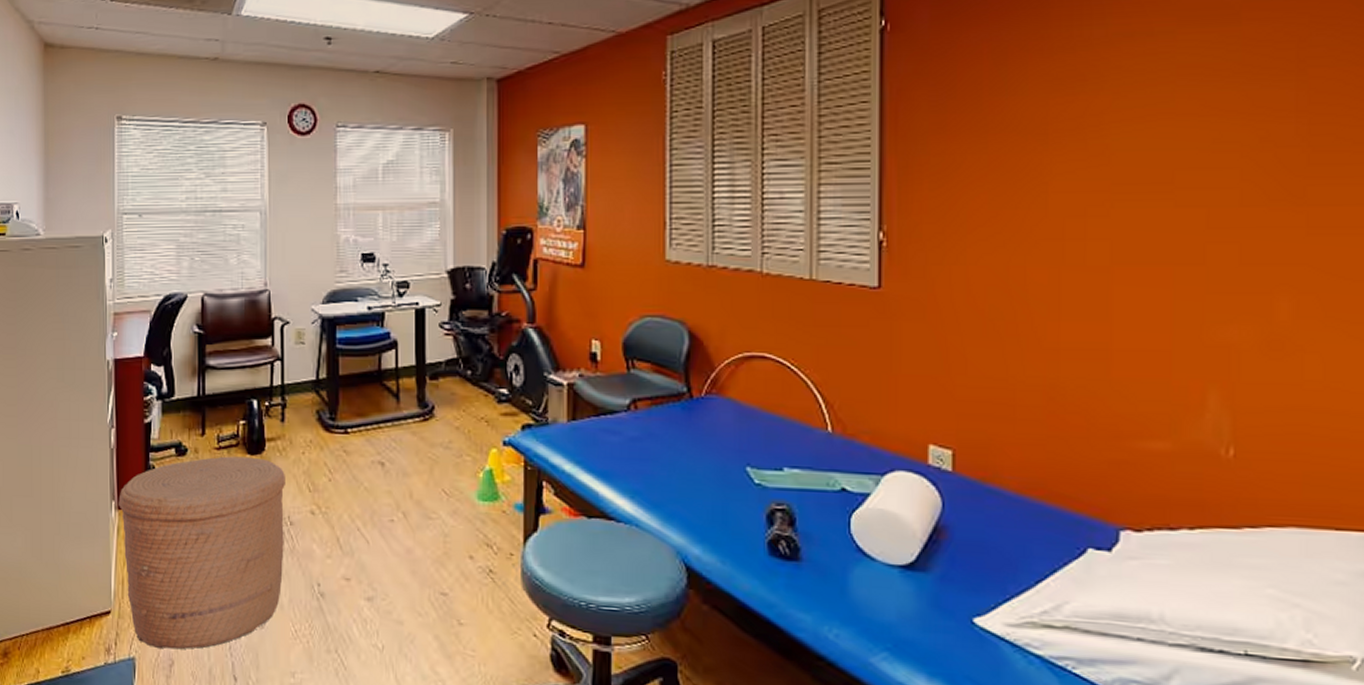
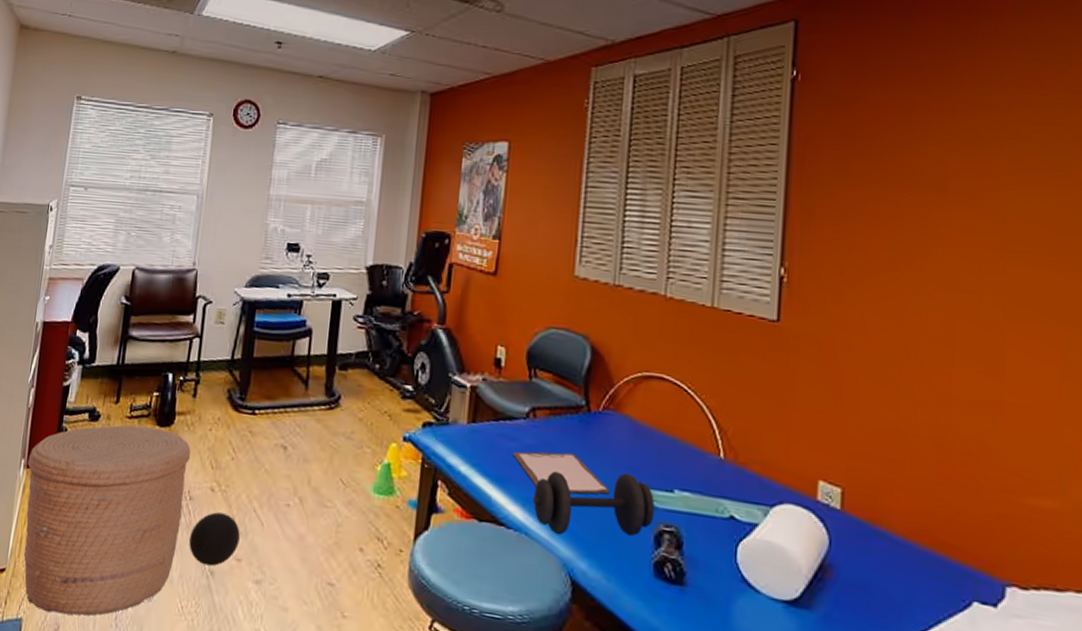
ball: none [295,535,346,588] -> present [189,512,240,567]
clipboard: none [617,441,718,481] -> present [513,451,610,495]
dumbbell: none [641,456,765,524] -> present [532,471,655,537]

